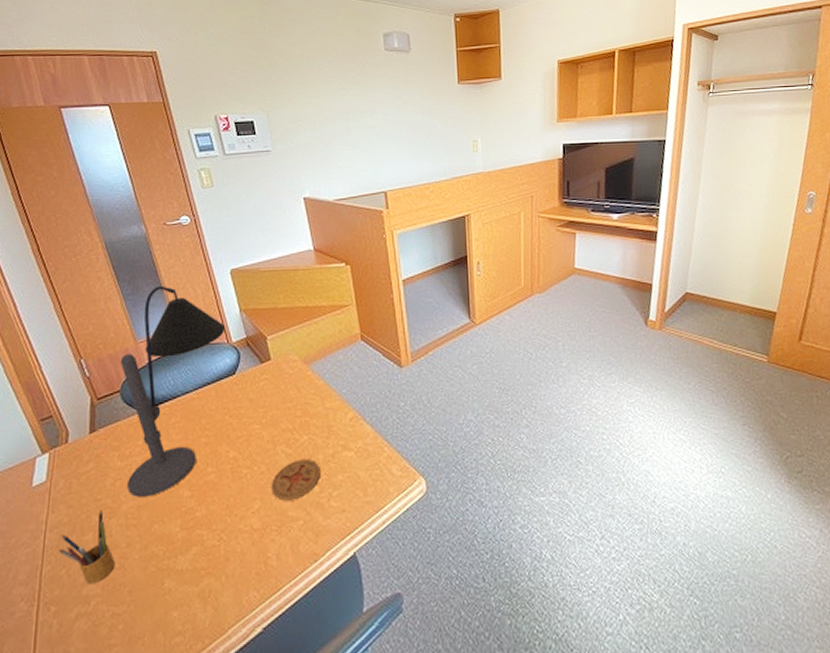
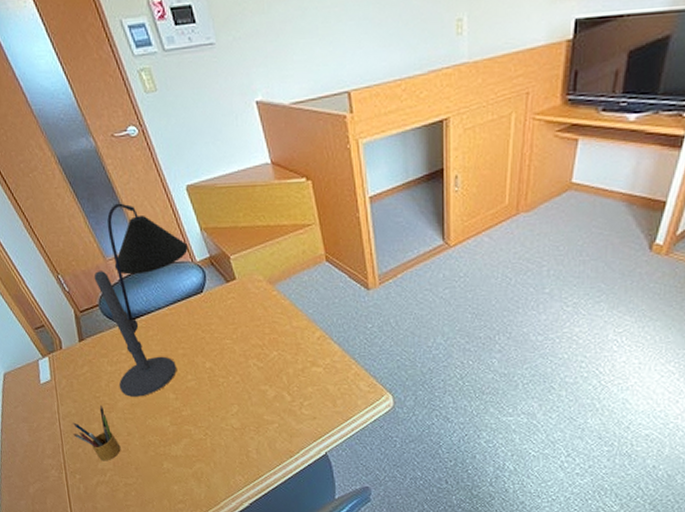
coaster: present [271,459,321,501] -> none [246,372,292,407]

